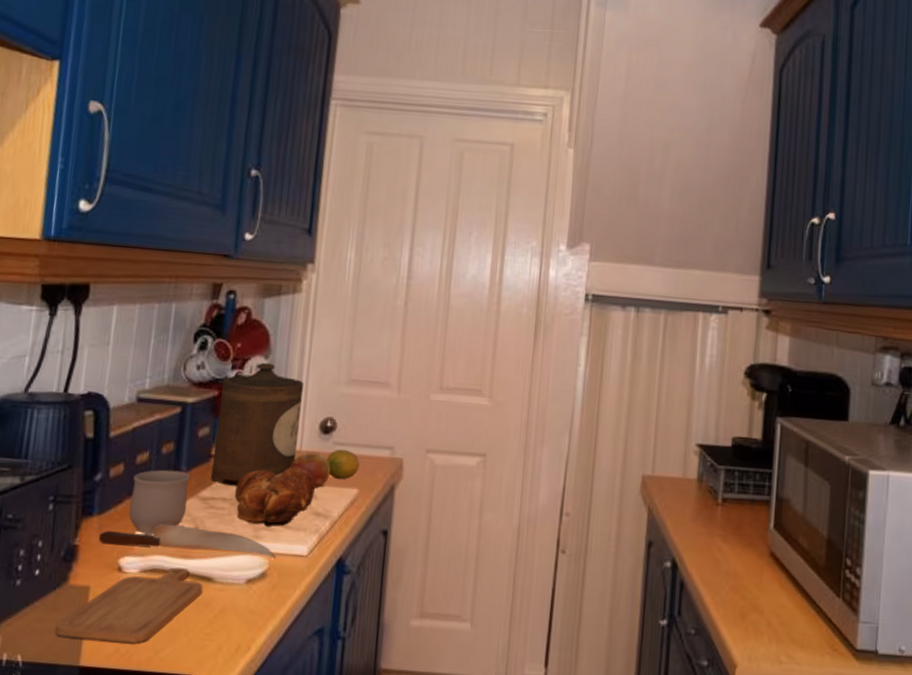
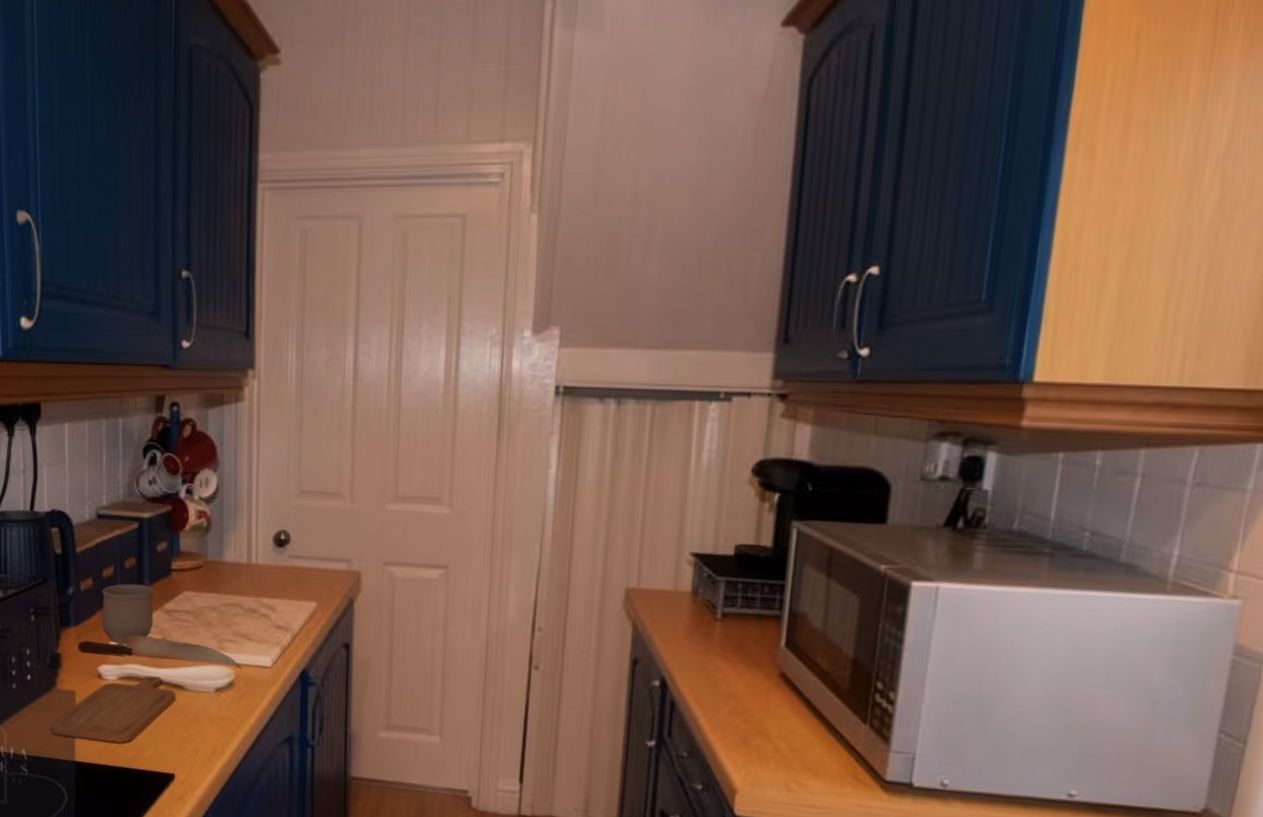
canister: present [210,362,304,487] -> none [172,475,255,600]
bread loaf: present [235,466,315,527] -> none [197,579,273,639]
fruit: present [290,453,331,490] -> none [247,566,288,603]
fruit: present [327,449,360,480] -> none [283,562,317,593]

